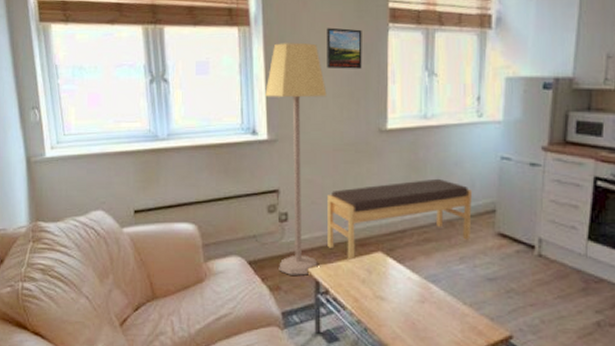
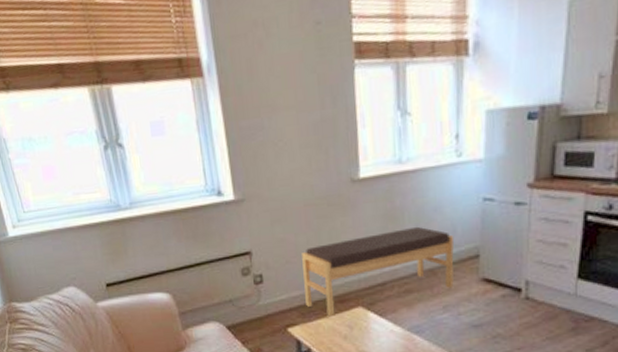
lamp: present [265,42,327,275] -> none [227,90,298,337]
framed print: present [326,27,362,69] -> none [286,69,329,117]

